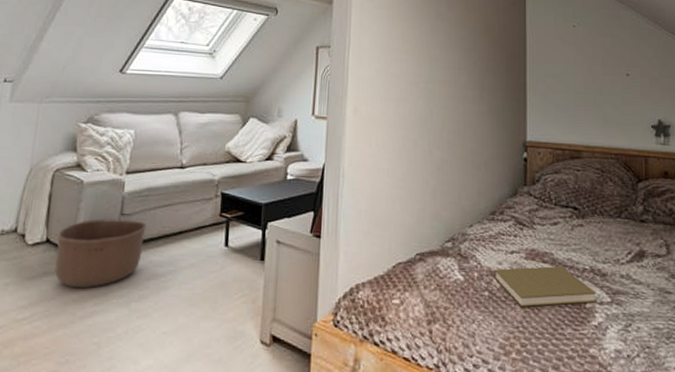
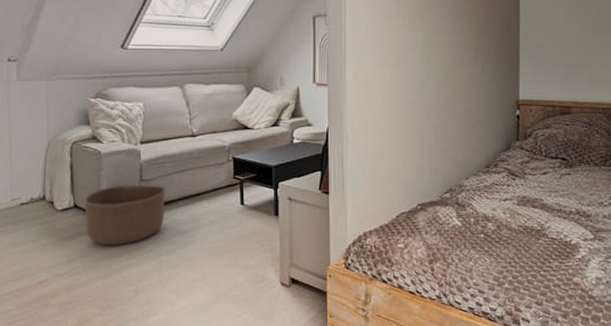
book: present [493,266,597,308] -> none [488,210,581,246]

